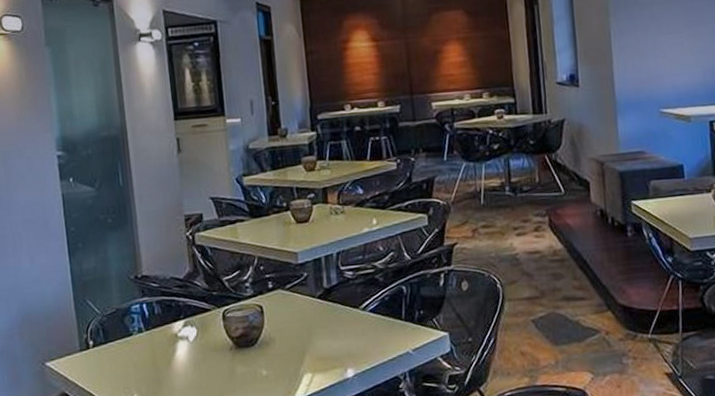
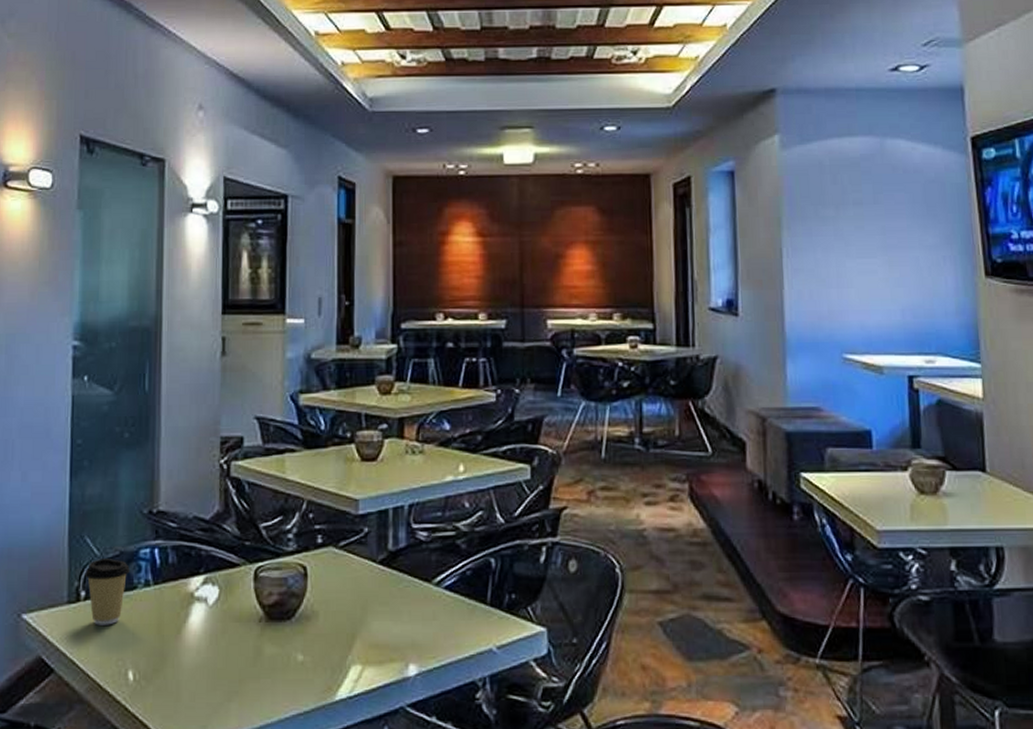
coffee cup: none [90,315,126,365] -> present [85,559,130,625]

